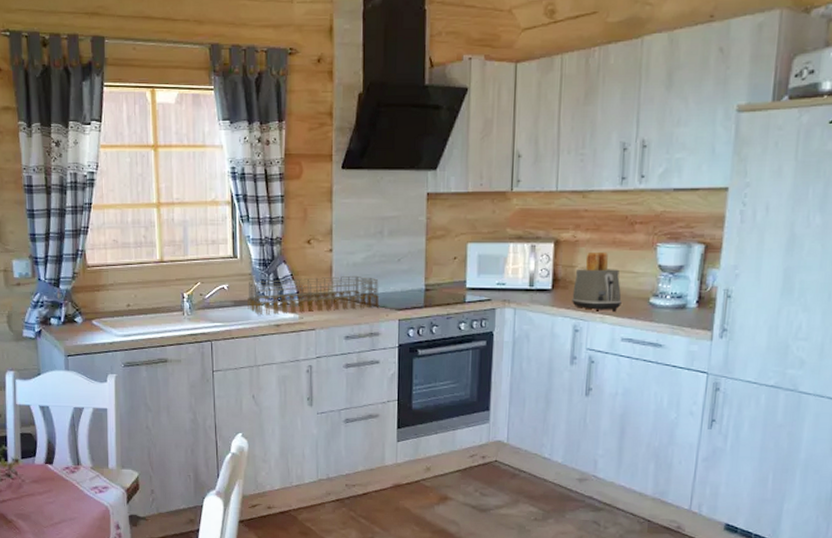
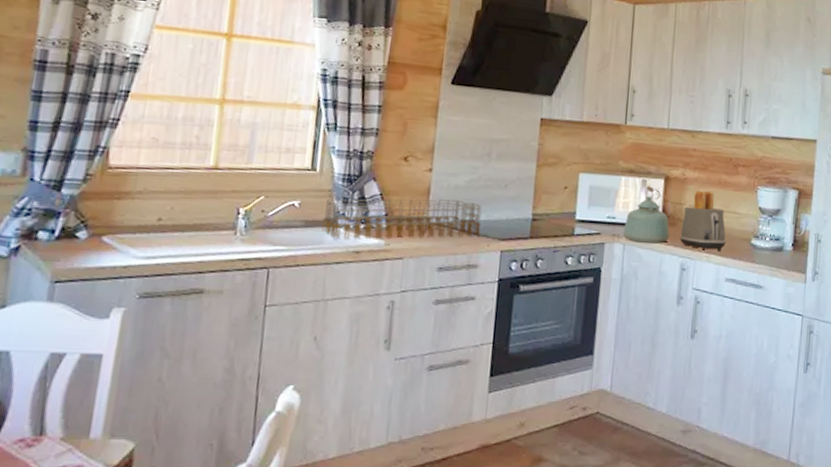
kettle: none [512,251,561,308] -> present [622,186,670,245]

